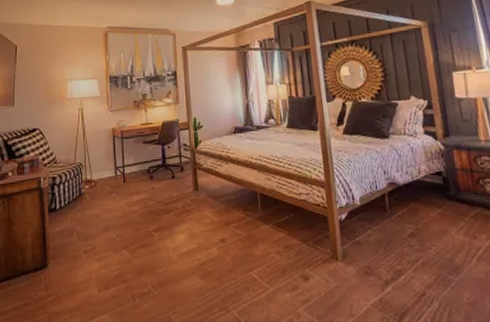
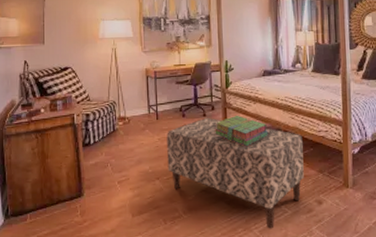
bench: none [134,179,286,310] -> present [167,117,304,229]
stack of books: none [184,176,243,212] -> present [214,115,268,147]

